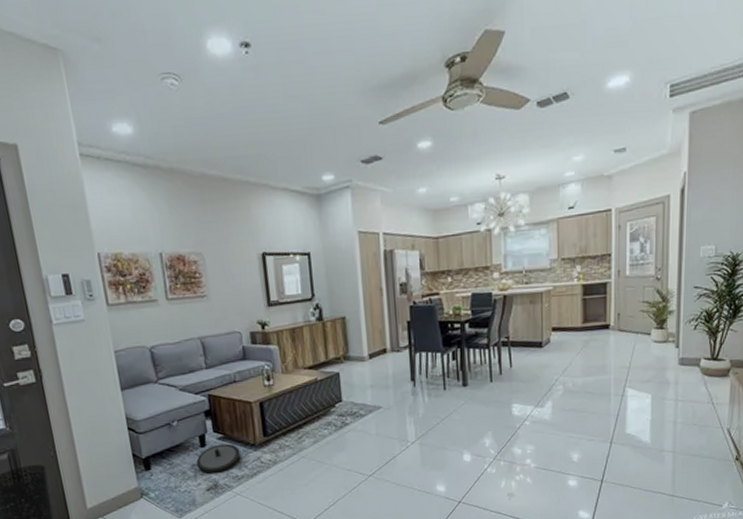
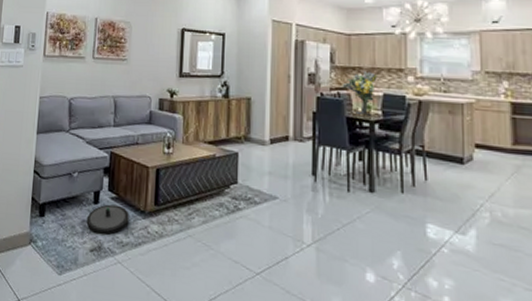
bouquet: none [433,273,466,317] -> present [342,71,377,116]

